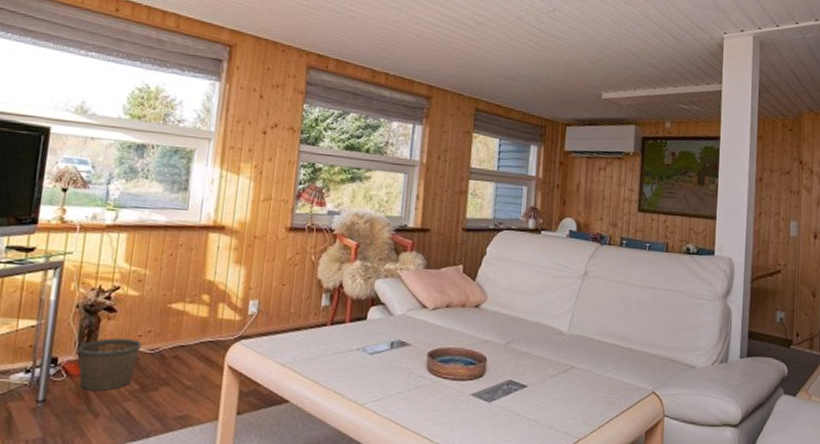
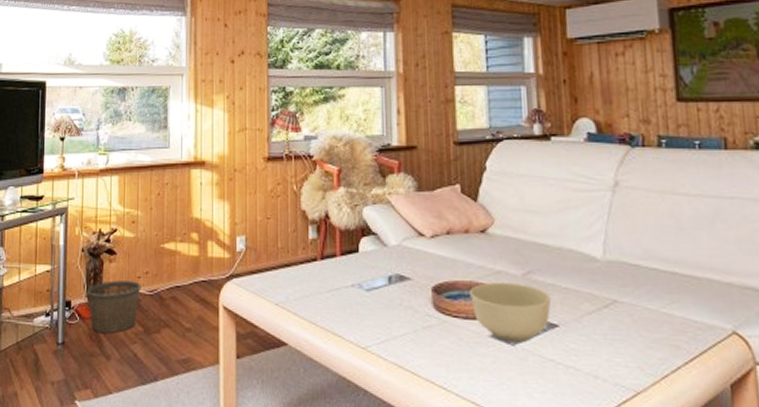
bowl: none [459,349,525,400] -> present [470,282,552,343]

